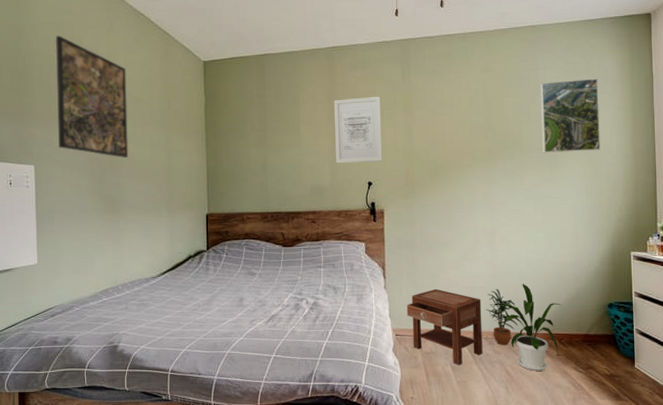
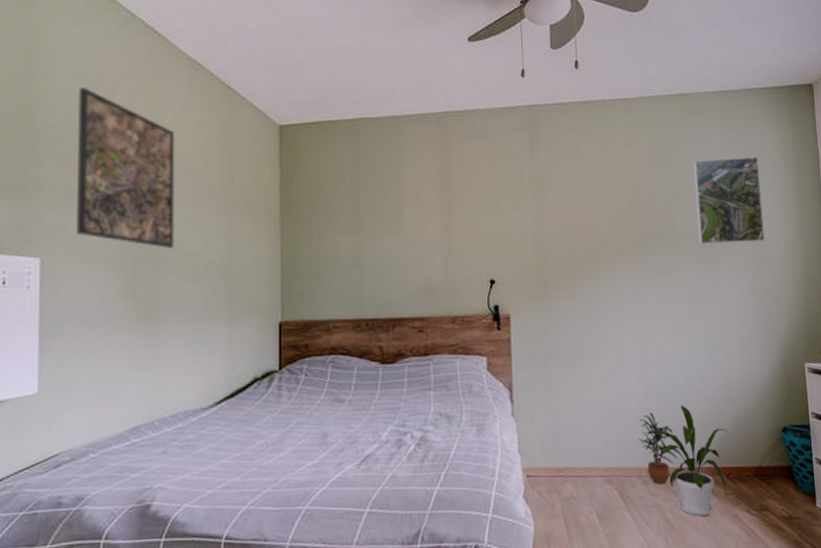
wall art: present [334,97,383,164] -> none [447,174,508,257]
nightstand: present [406,288,483,366] -> none [540,414,636,513]

